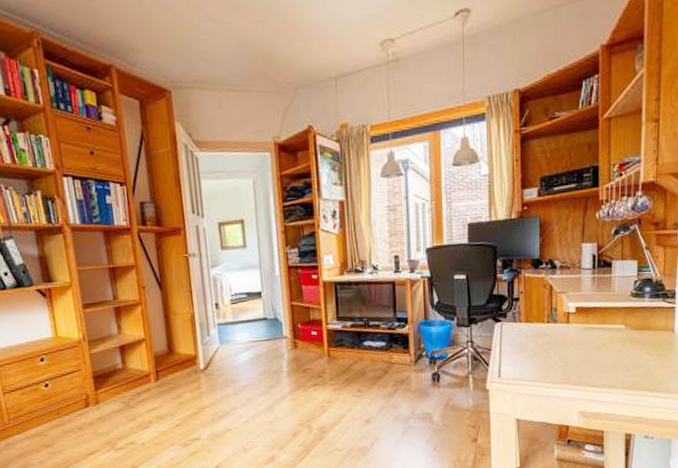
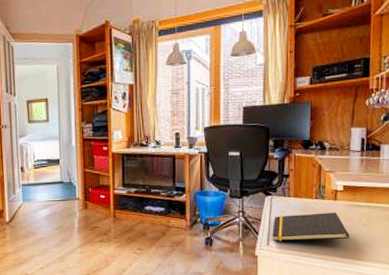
notepad: none [503,337,583,373] -> present [272,212,349,242]

